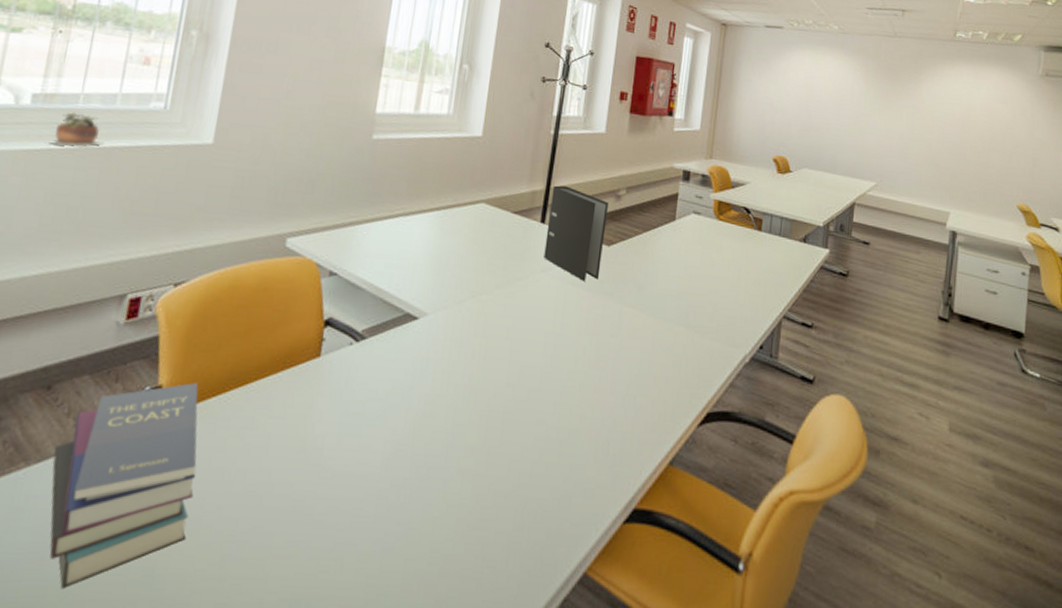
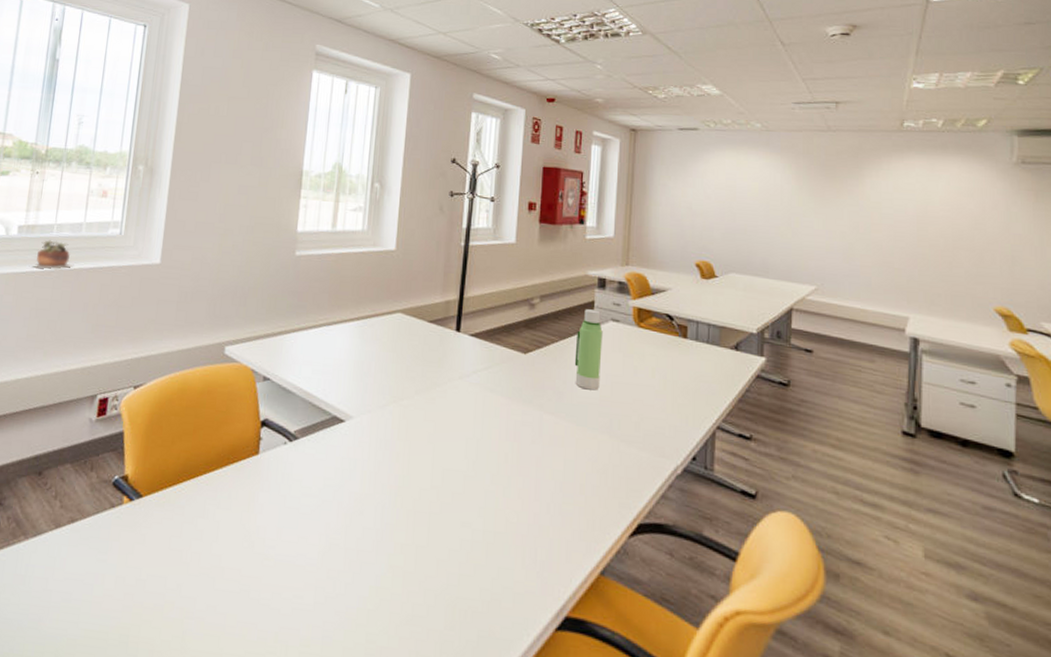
books: present [49,383,199,590] -> none [45,474,159,648]
binder: present [543,185,608,281] -> none [461,295,522,388]
water bottle: none [655,201,685,283] -> present [574,309,603,391]

